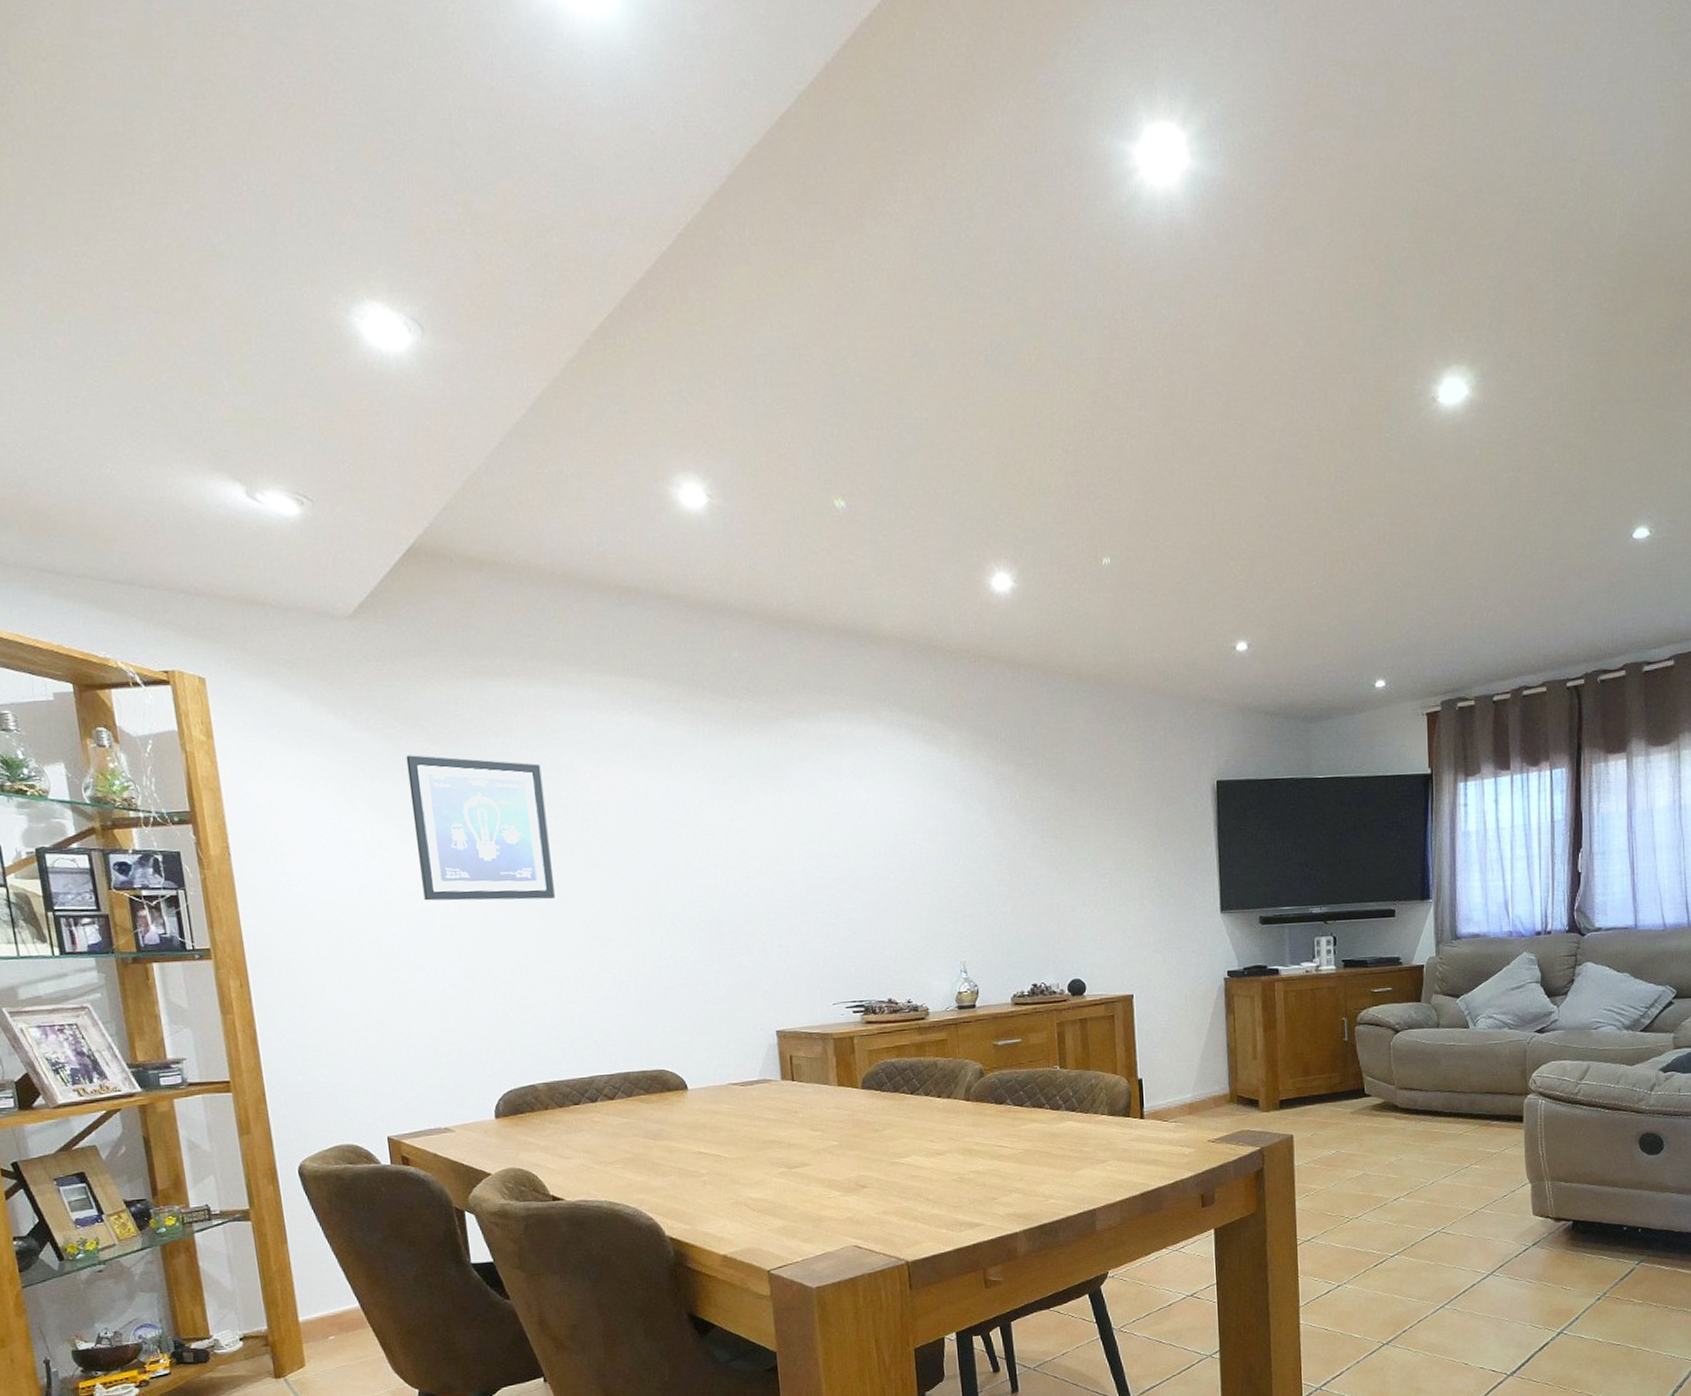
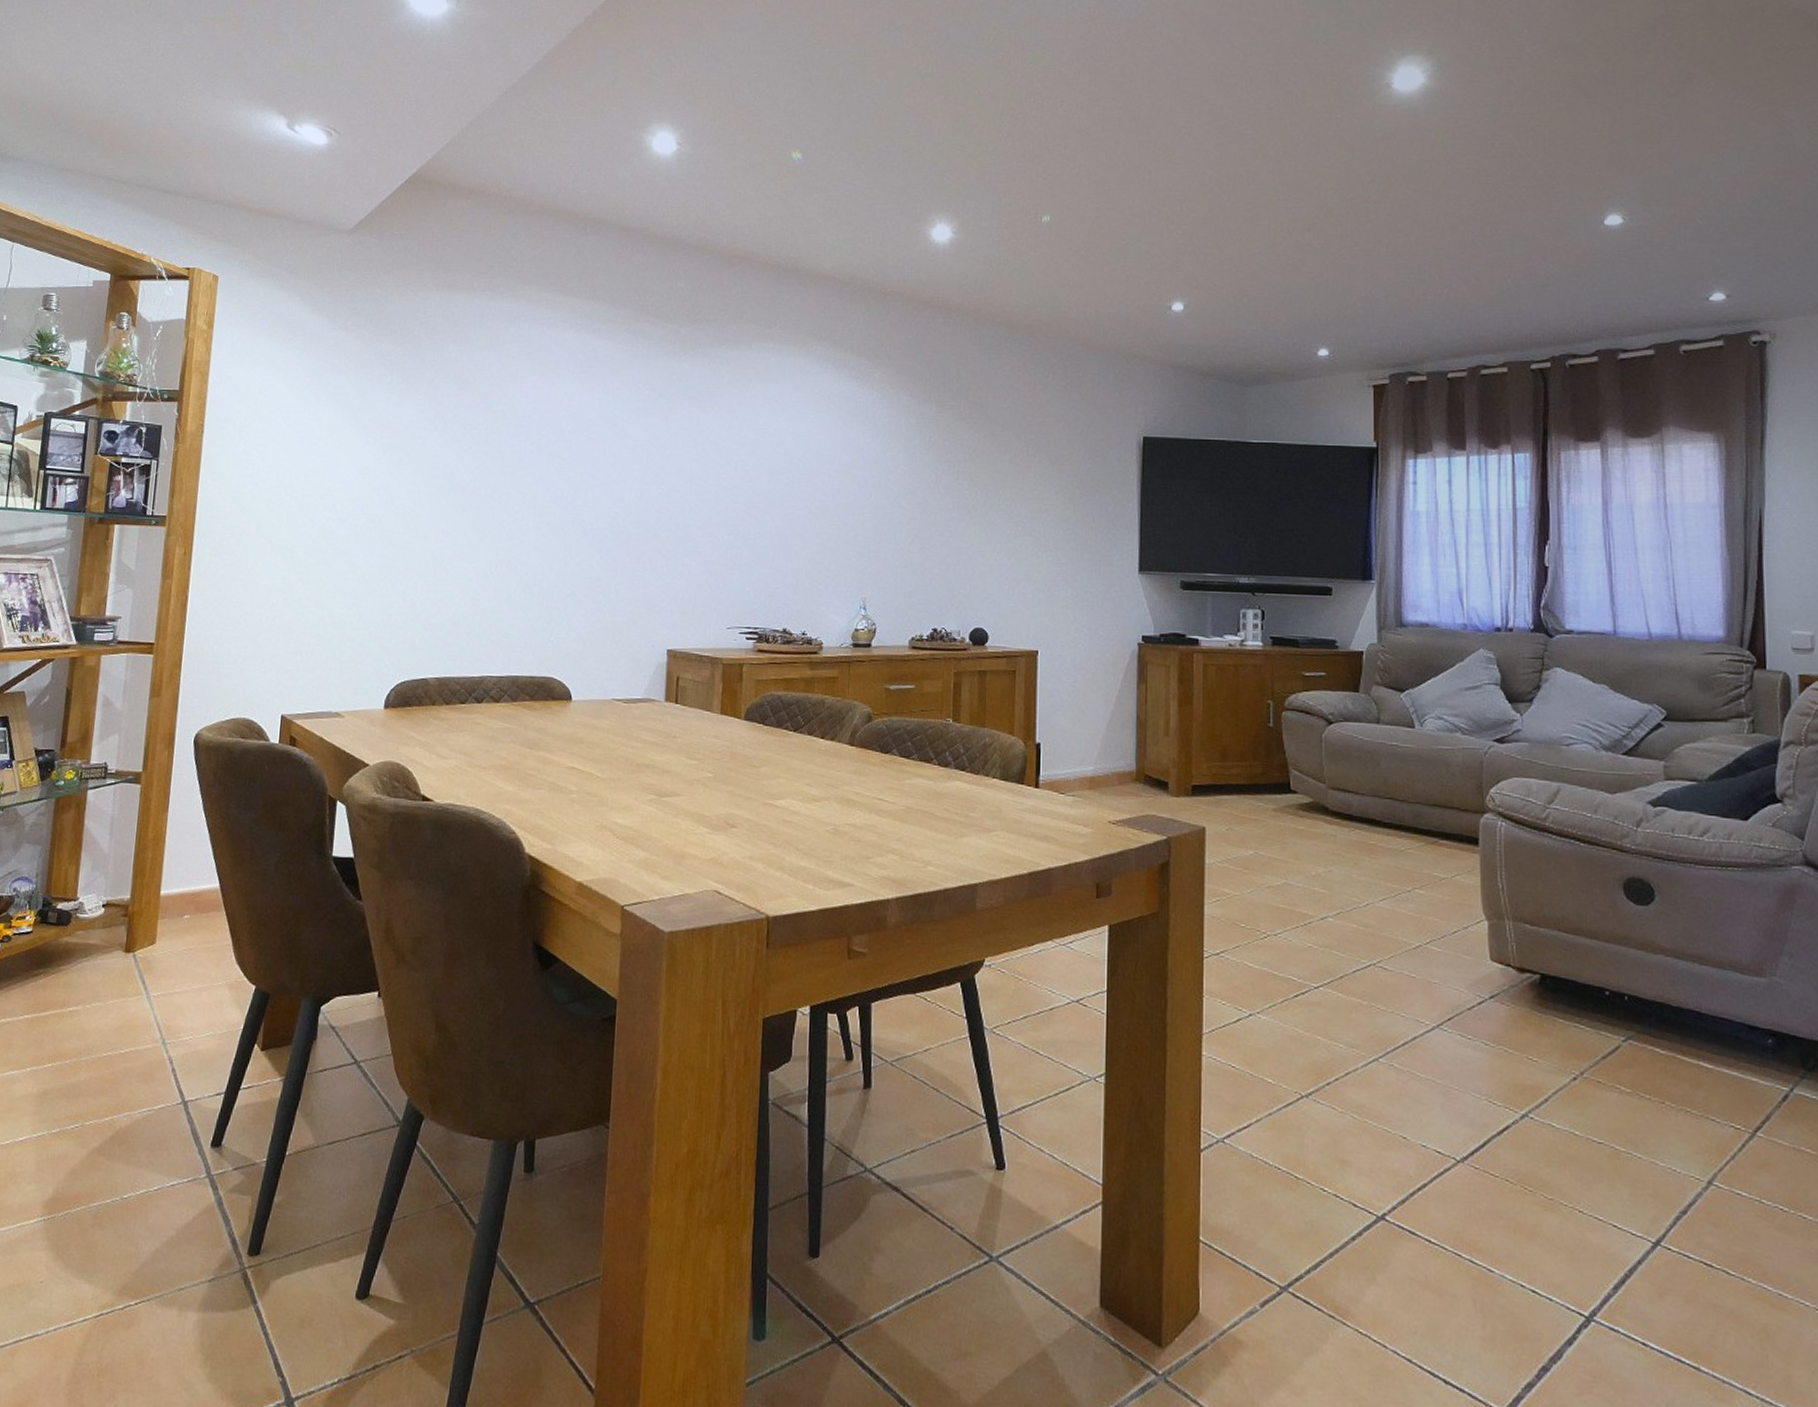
wall art: present [406,755,555,901] -> none [361,355,488,497]

